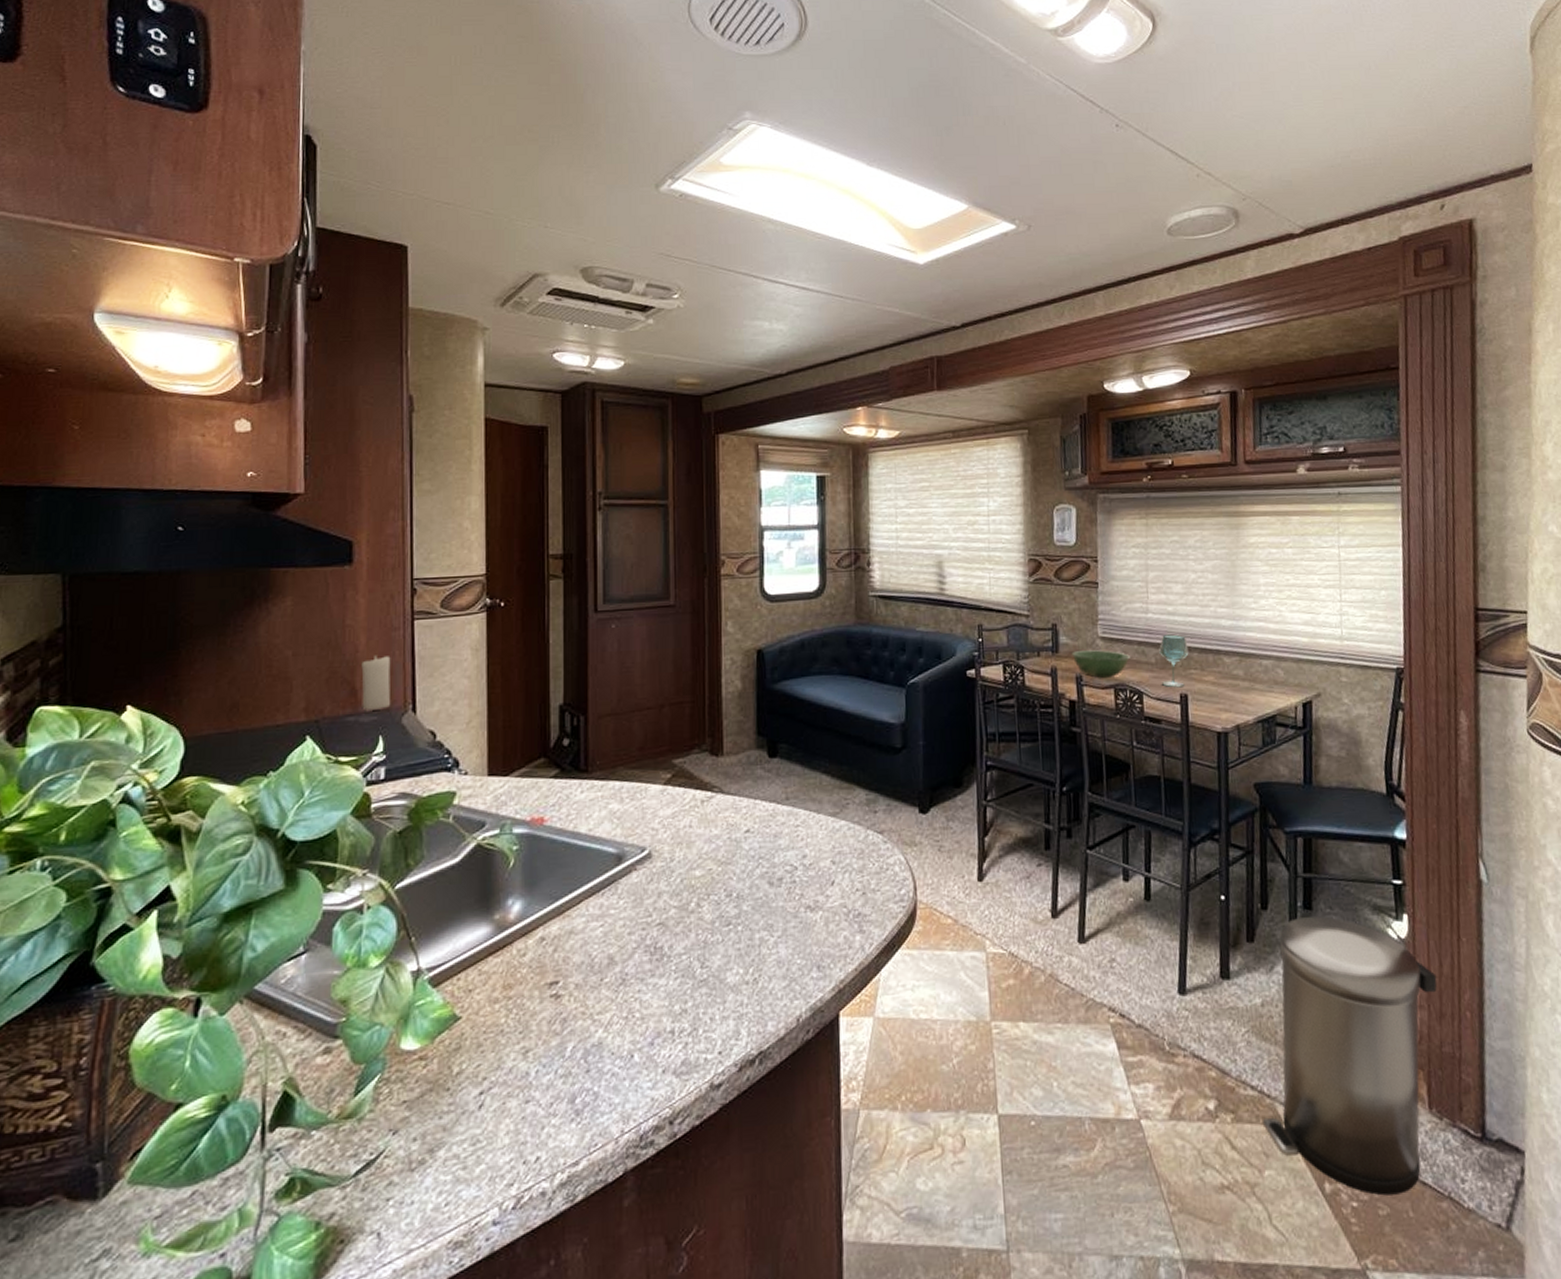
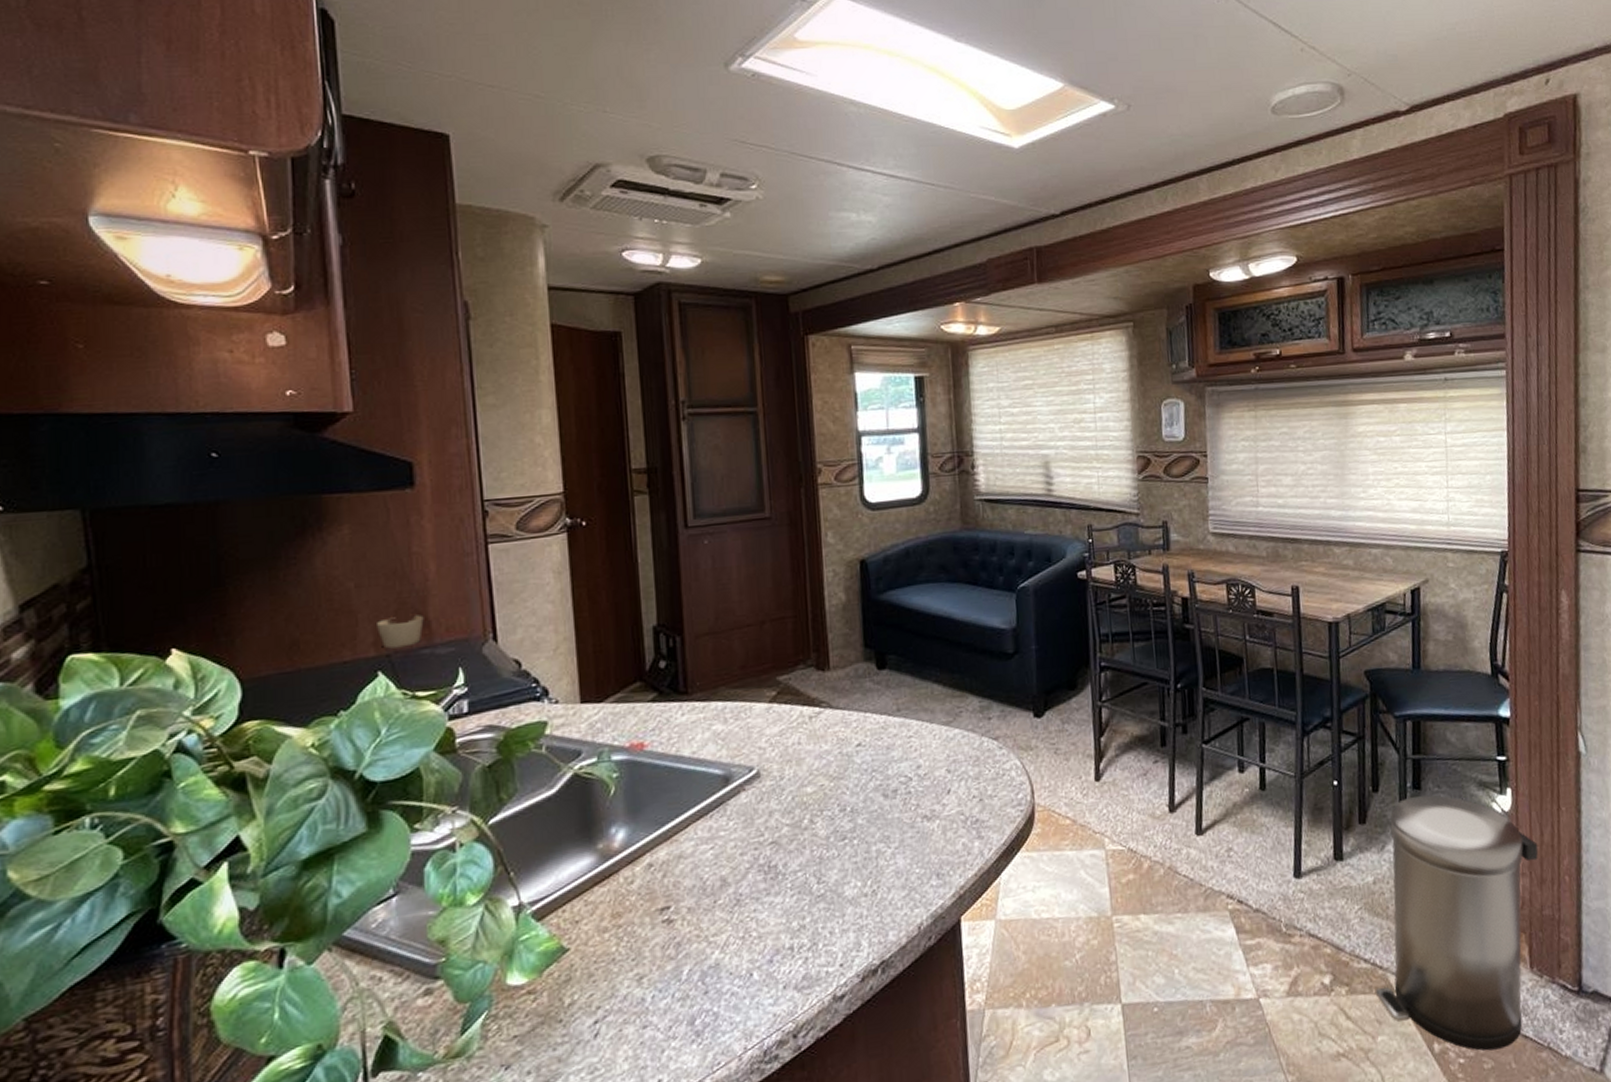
candle: none [308,684,351,715] -> present [375,615,424,649]
candle: present [361,655,391,711] -> none [433,583,470,642]
bowl: present [1071,650,1131,678] -> none [1182,545,1243,574]
wine glass: present [1159,634,1189,688] -> none [1270,527,1300,581]

